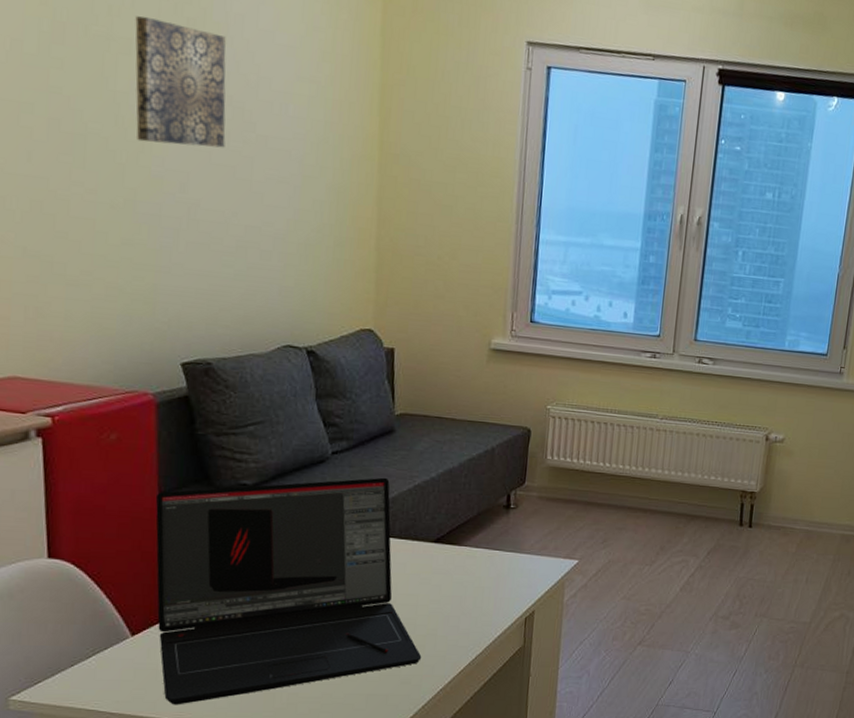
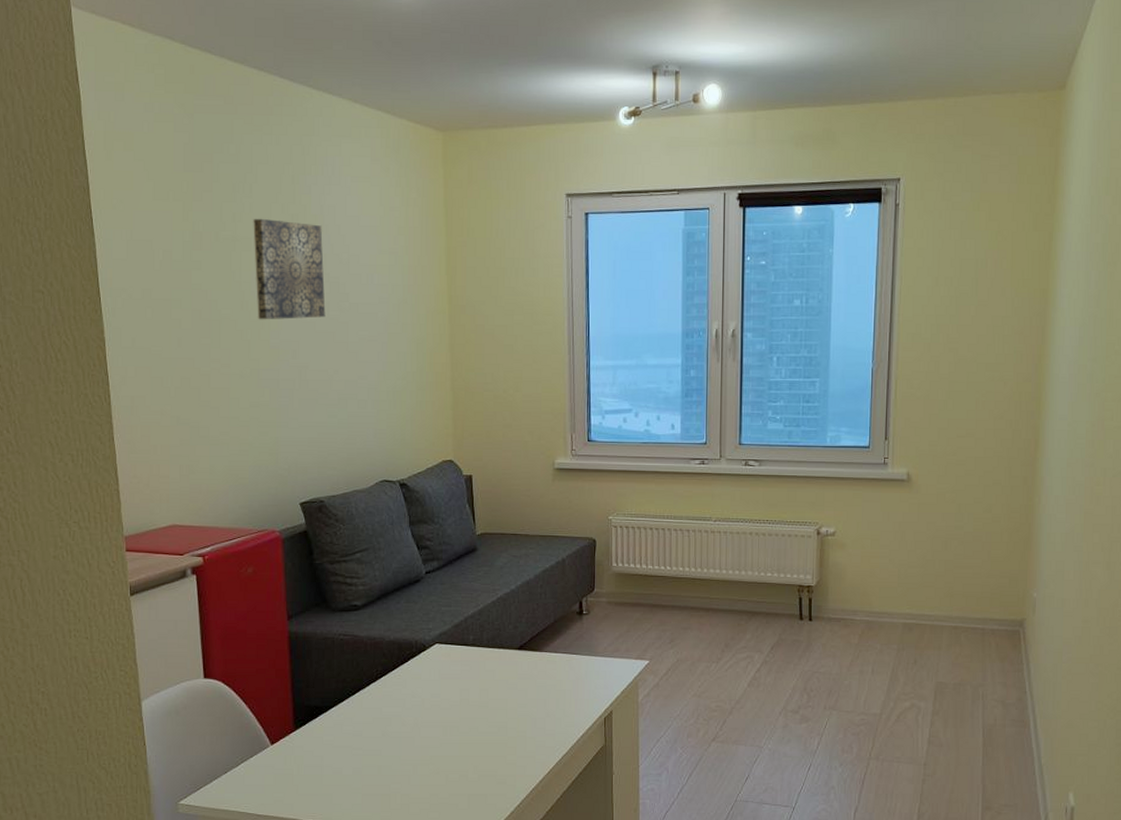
laptop: present [155,477,422,705] -> none [286,592,514,807]

